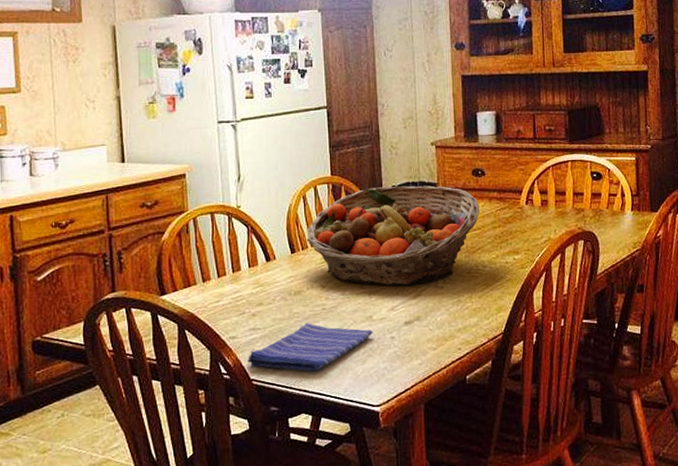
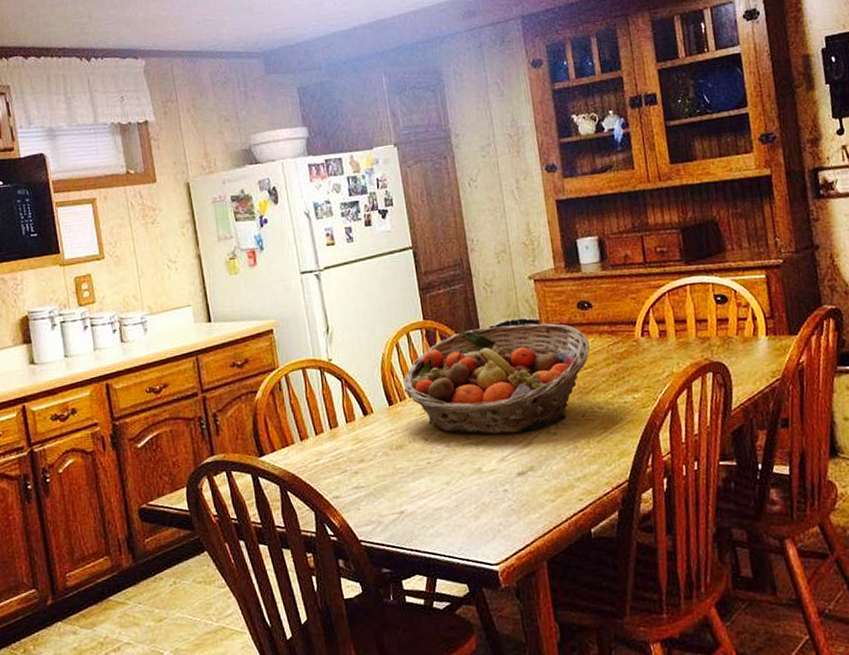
dish towel: present [248,323,373,372] -> none [354,478,484,531]

